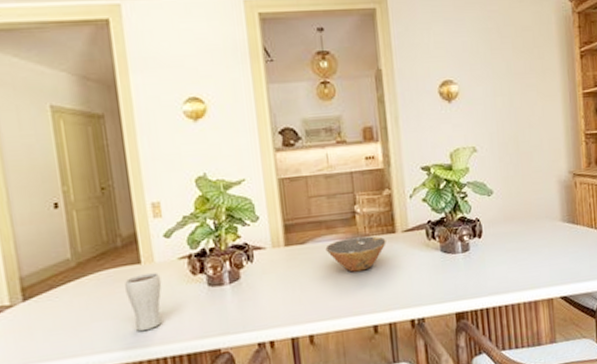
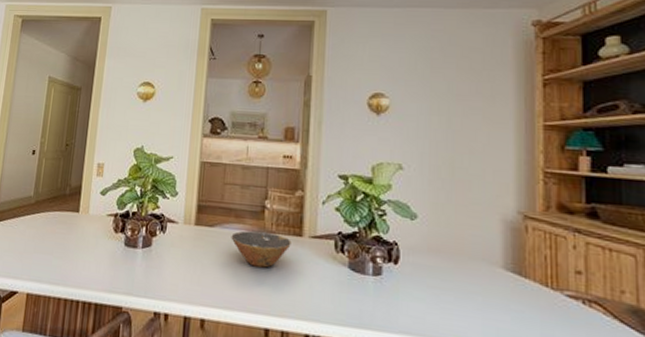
drinking glass: present [124,272,163,332] -> none [62,221,91,272]

